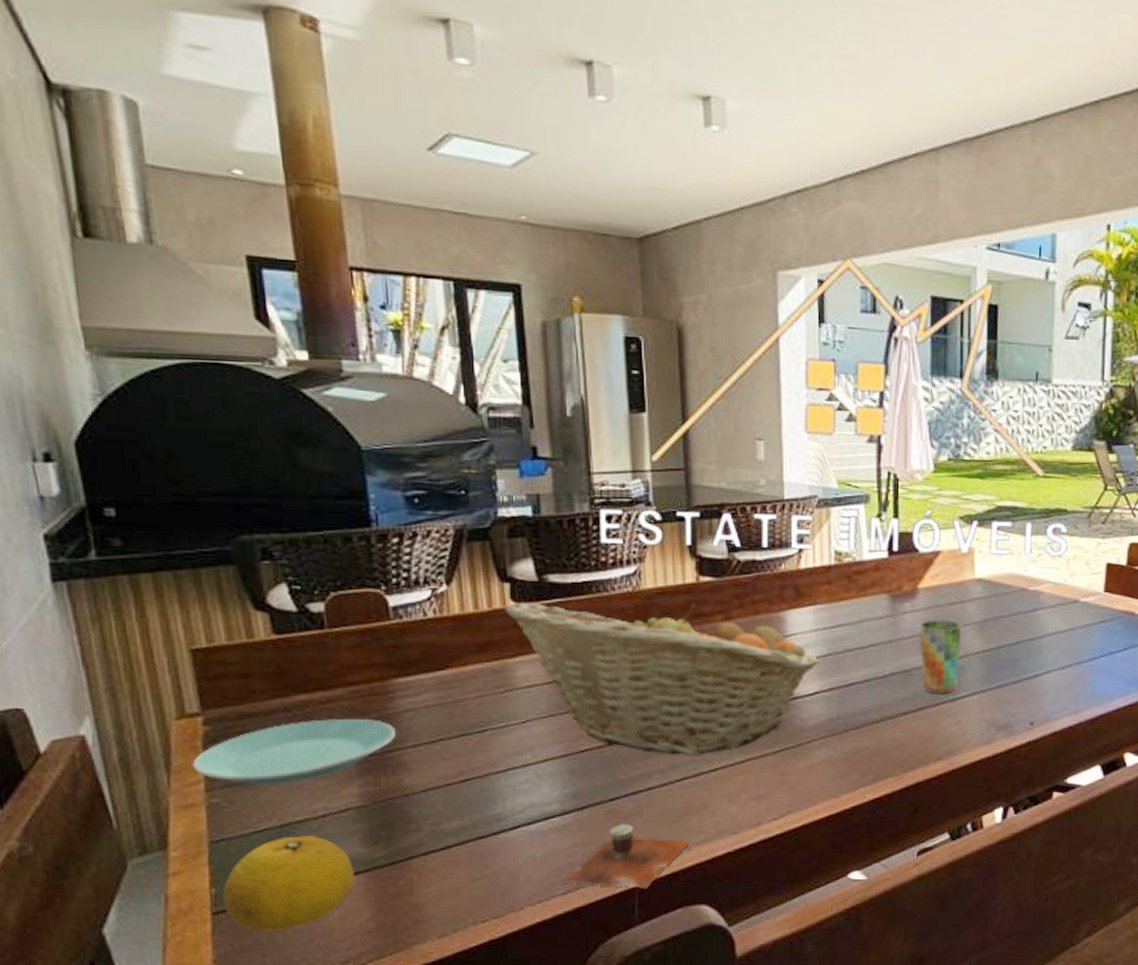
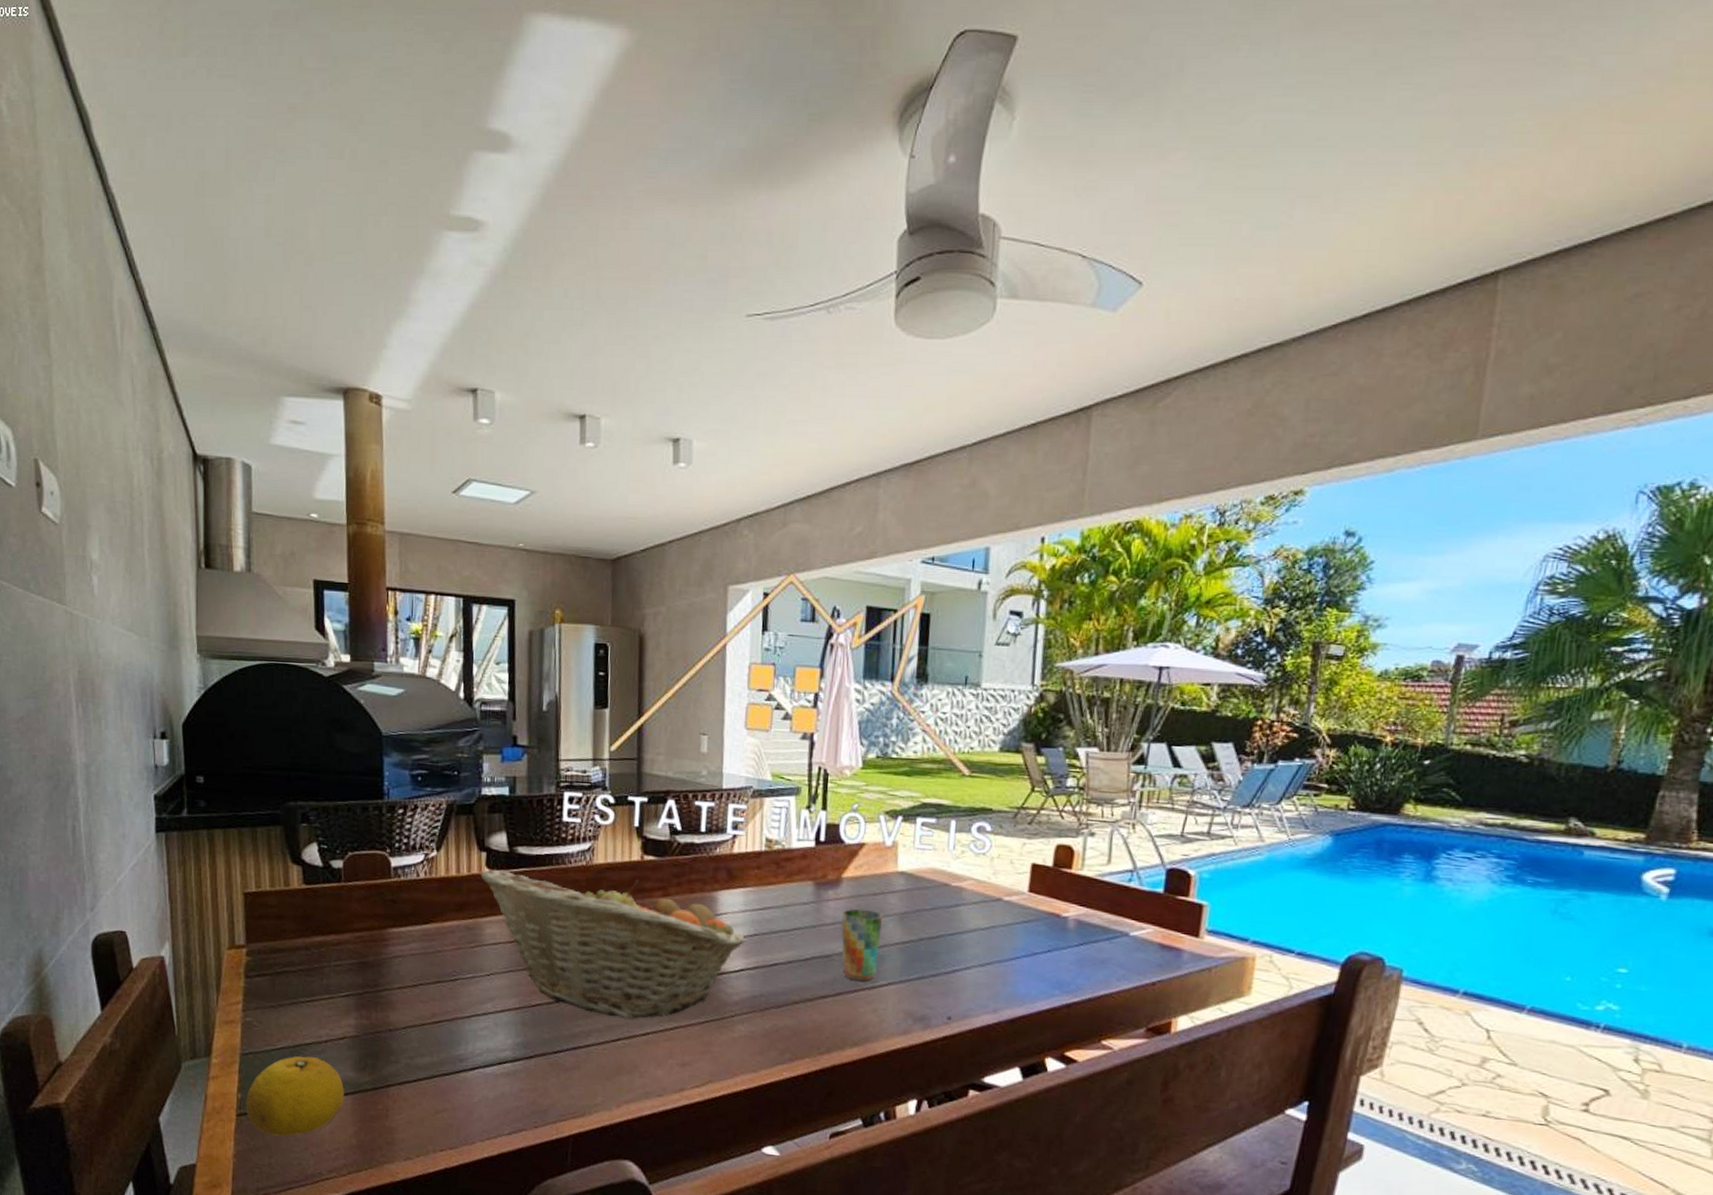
plate: present [192,718,397,785] -> none [235,958,387,1011]
cup: present [561,824,690,889] -> none [508,1076,620,1139]

